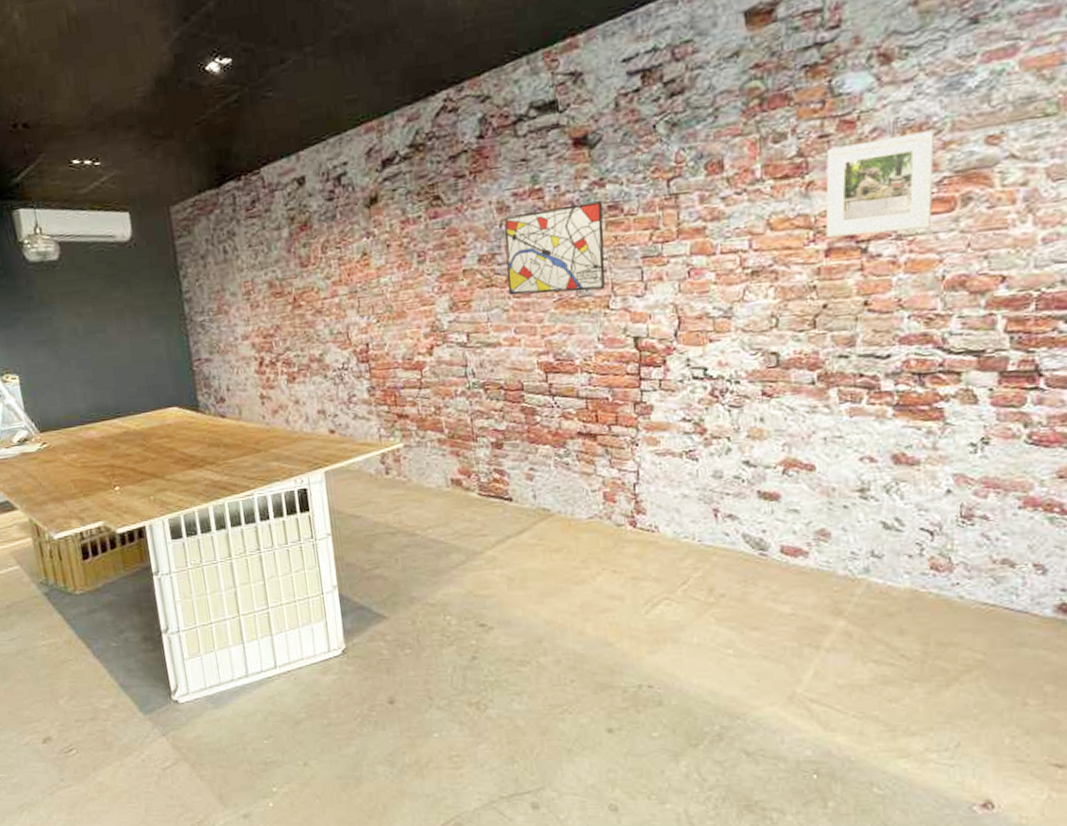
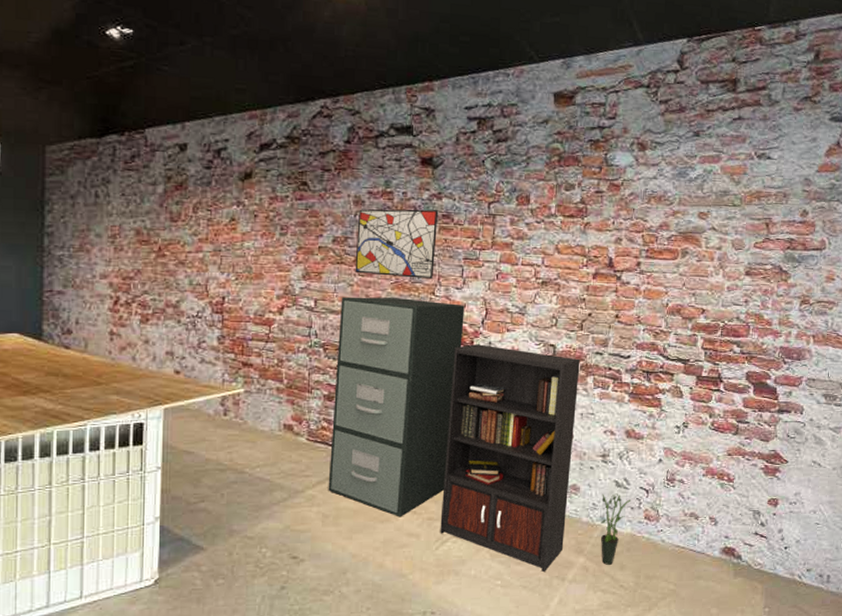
filing cabinet: none [496,315,652,578] -> present [328,296,465,517]
bookcase: none [642,362,817,638] -> present [440,344,580,572]
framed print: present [825,130,935,239] -> none [595,201,668,270]
potted plant: none [863,538,908,629] -> present [601,493,631,565]

